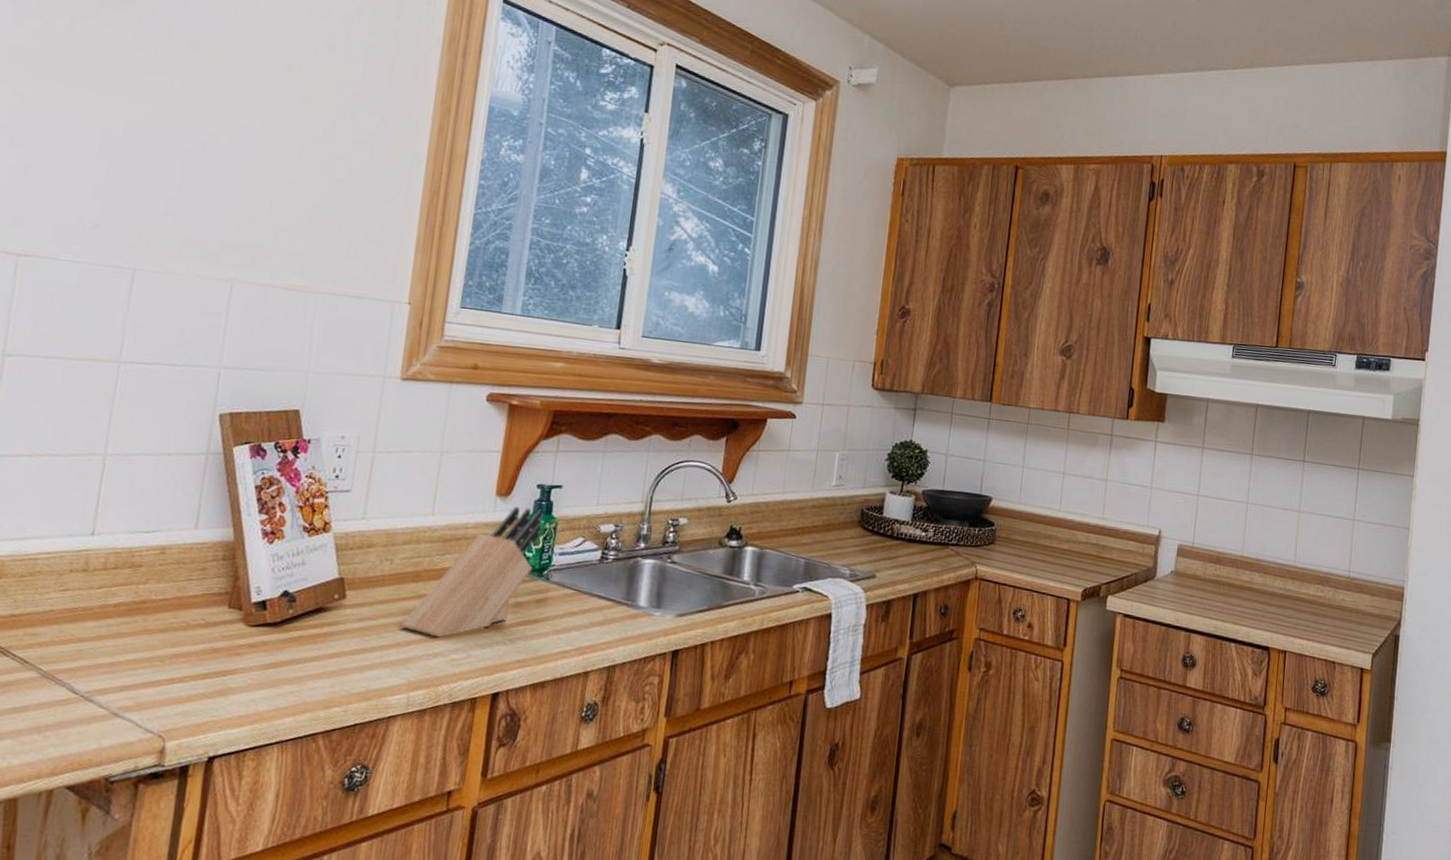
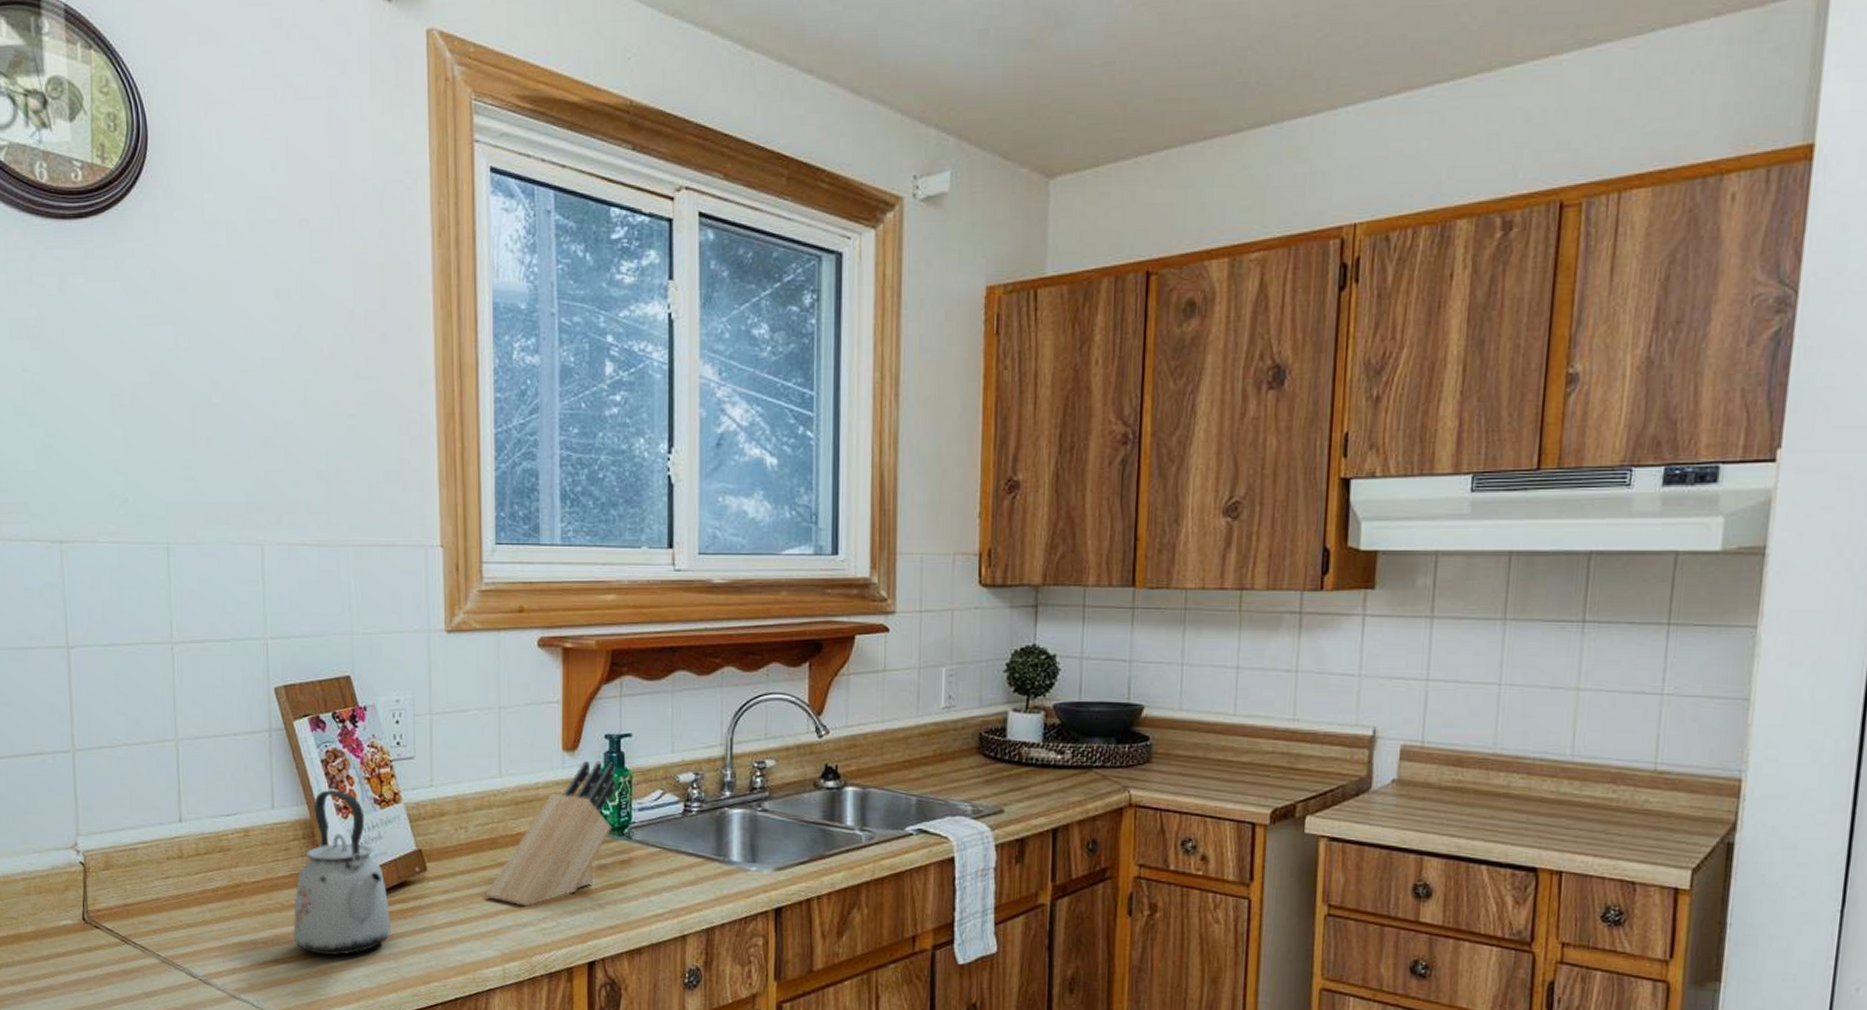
kettle: none [194,515,302,677] -> present [293,790,391,955]

